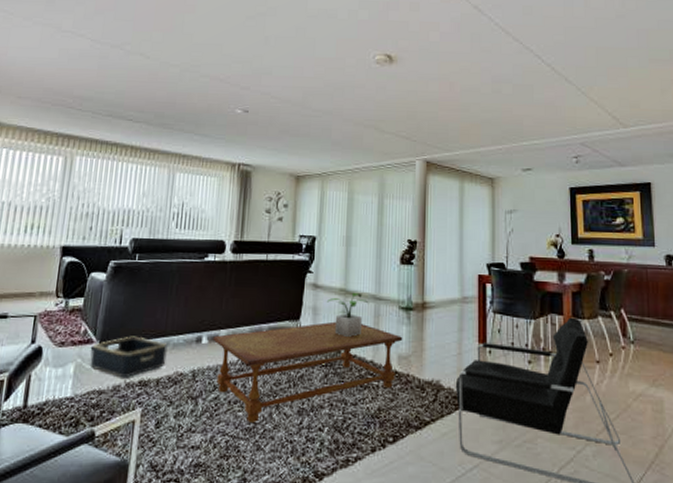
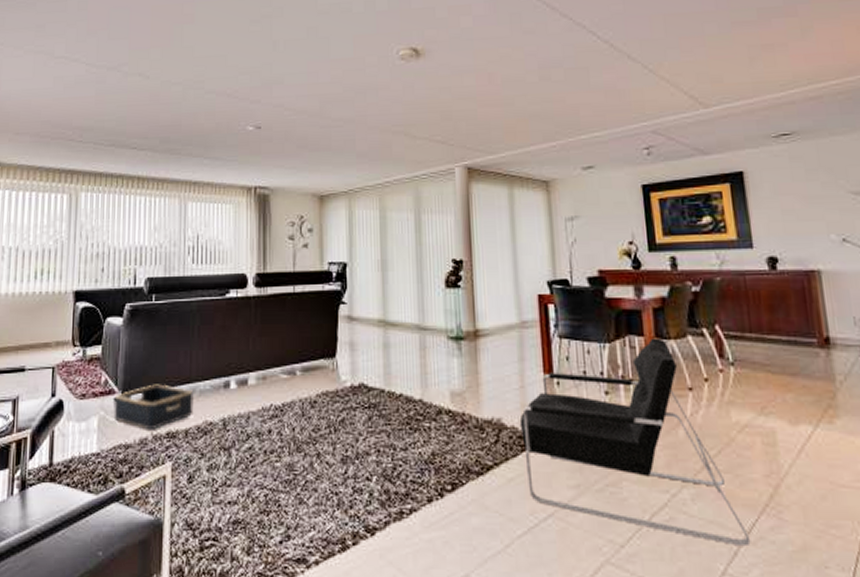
coffee table: present [212,321,403,422] -> none [240,357,455,473]
potted plant: present [327,292,369,338] -> none [365,323,413,375]

